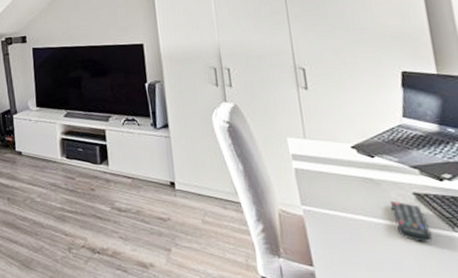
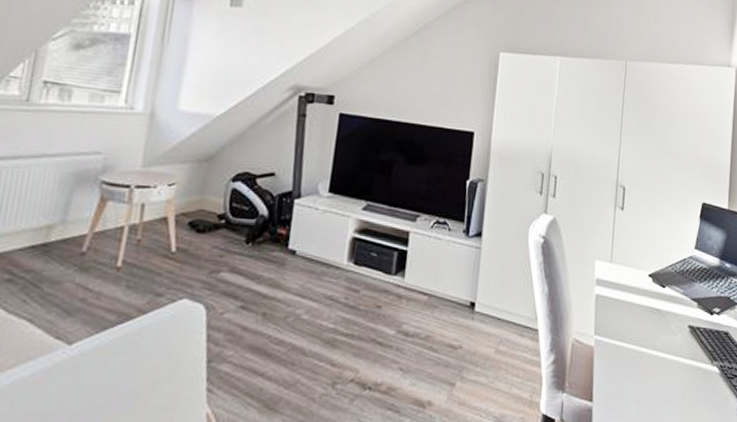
remote control: present [389,200,433,243] -> none [668,332,696,376]

